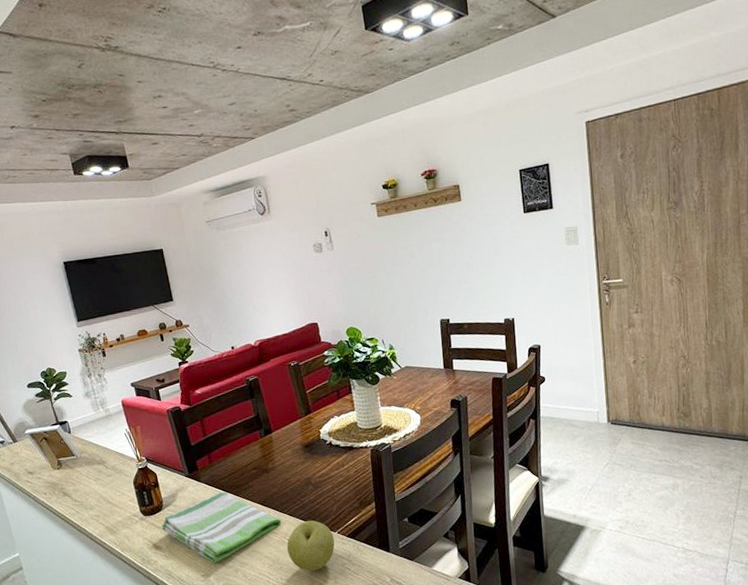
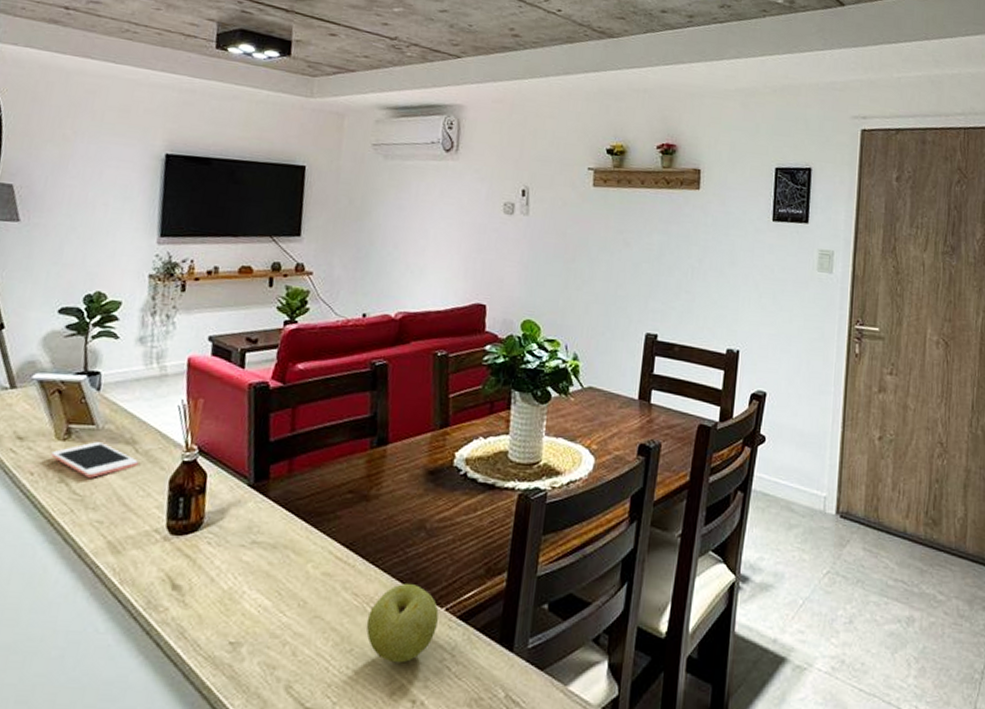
cell phone: none [53,466,110,490] -> present [51,442,138,478]
dish towel: present [162,491,282,563] -> none [191,517,370,626]

